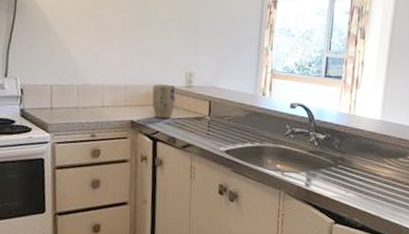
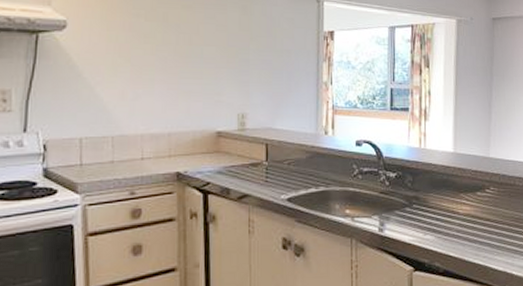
plant pot: present [152,84,176,118] -> none [200,129,227,167]

